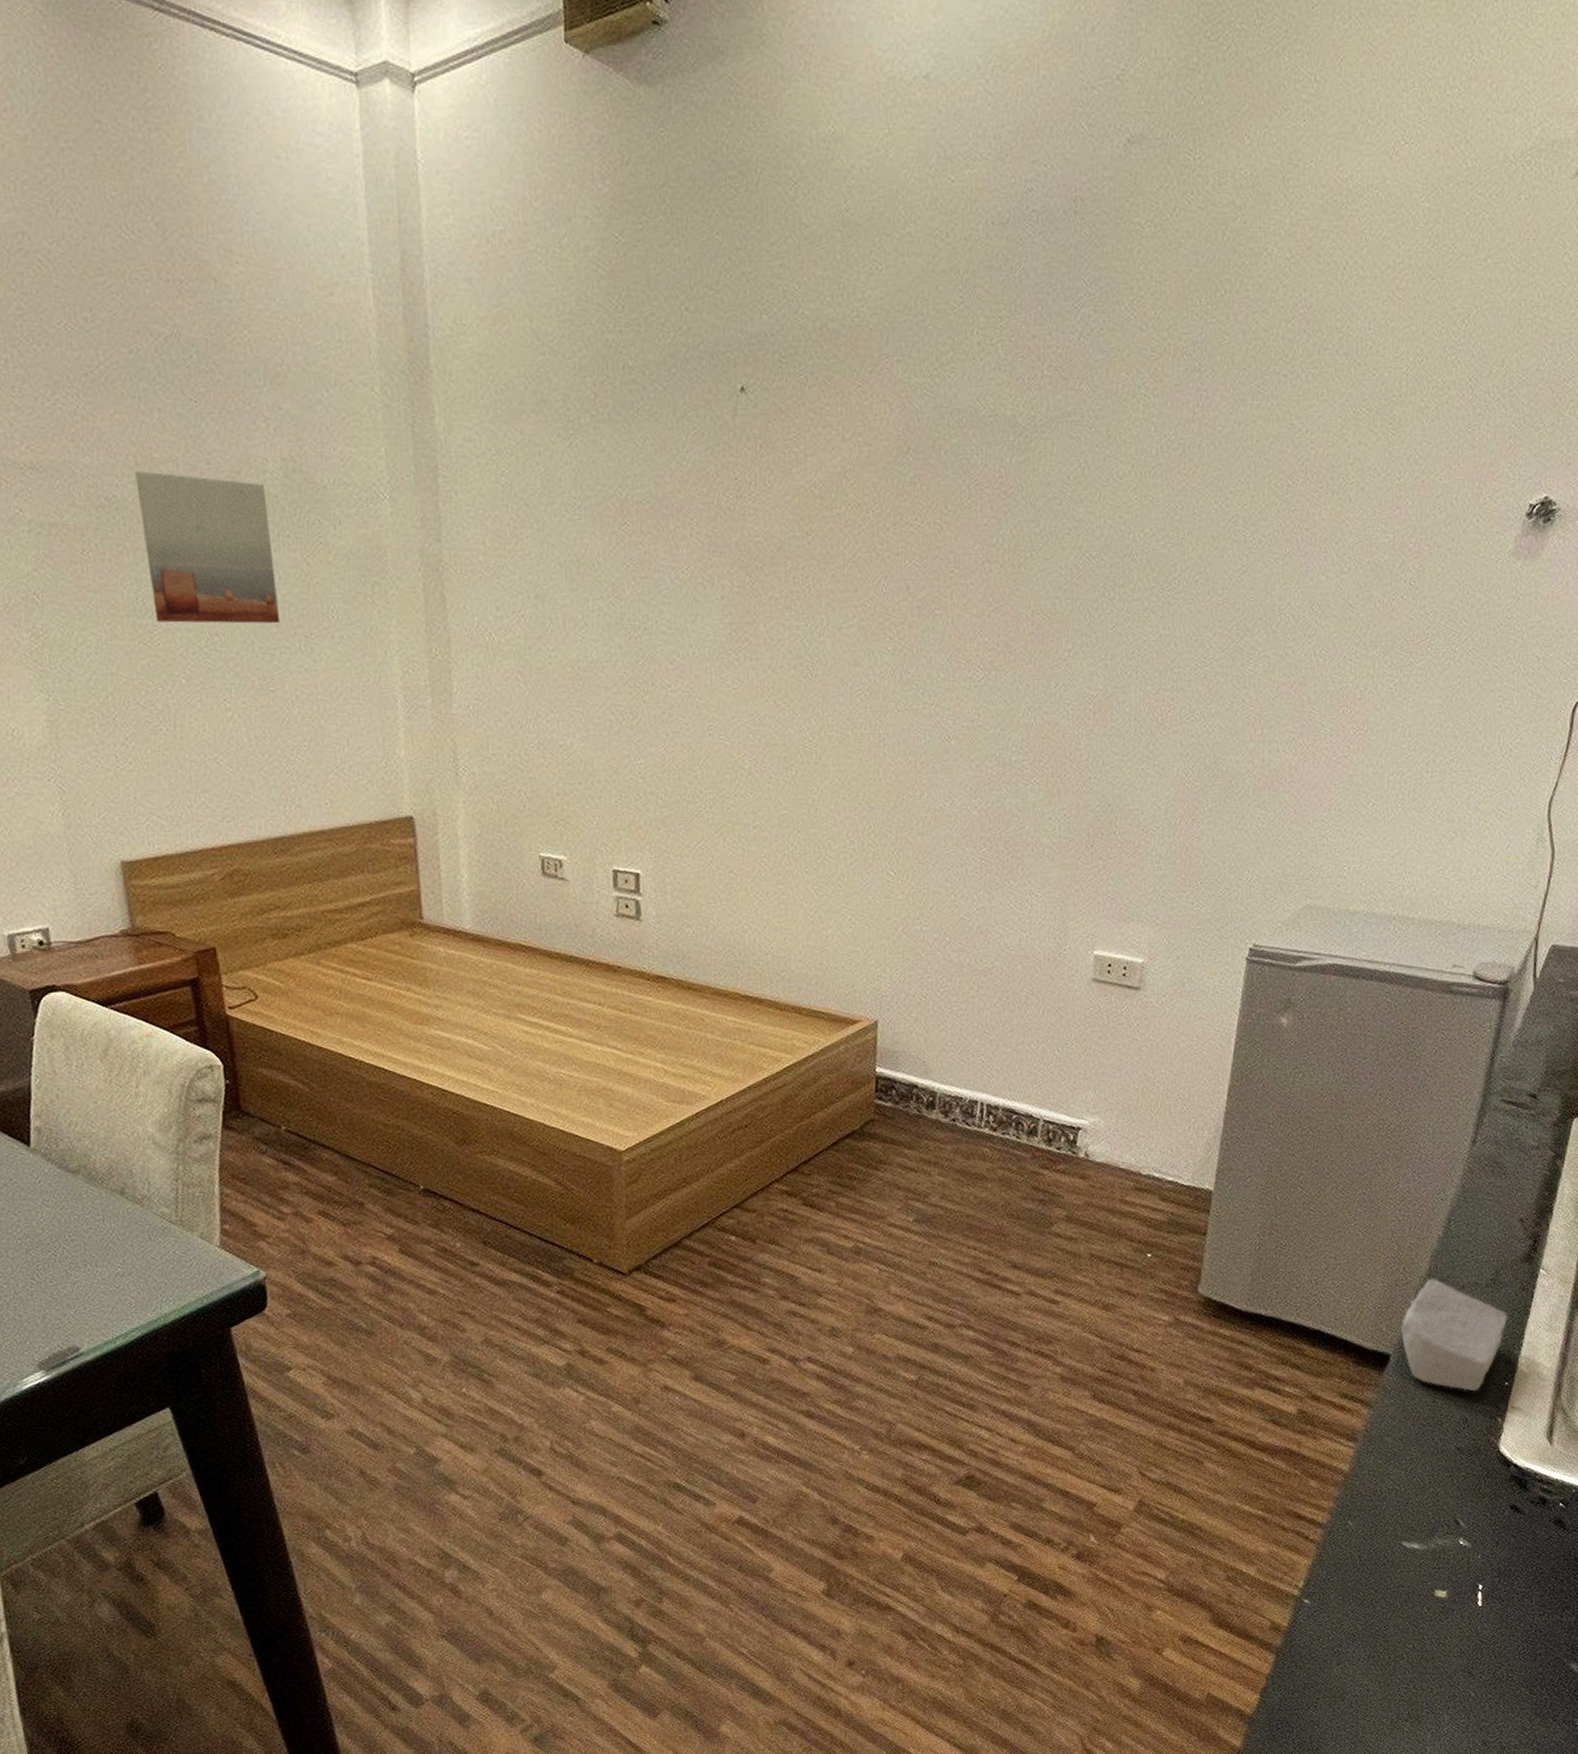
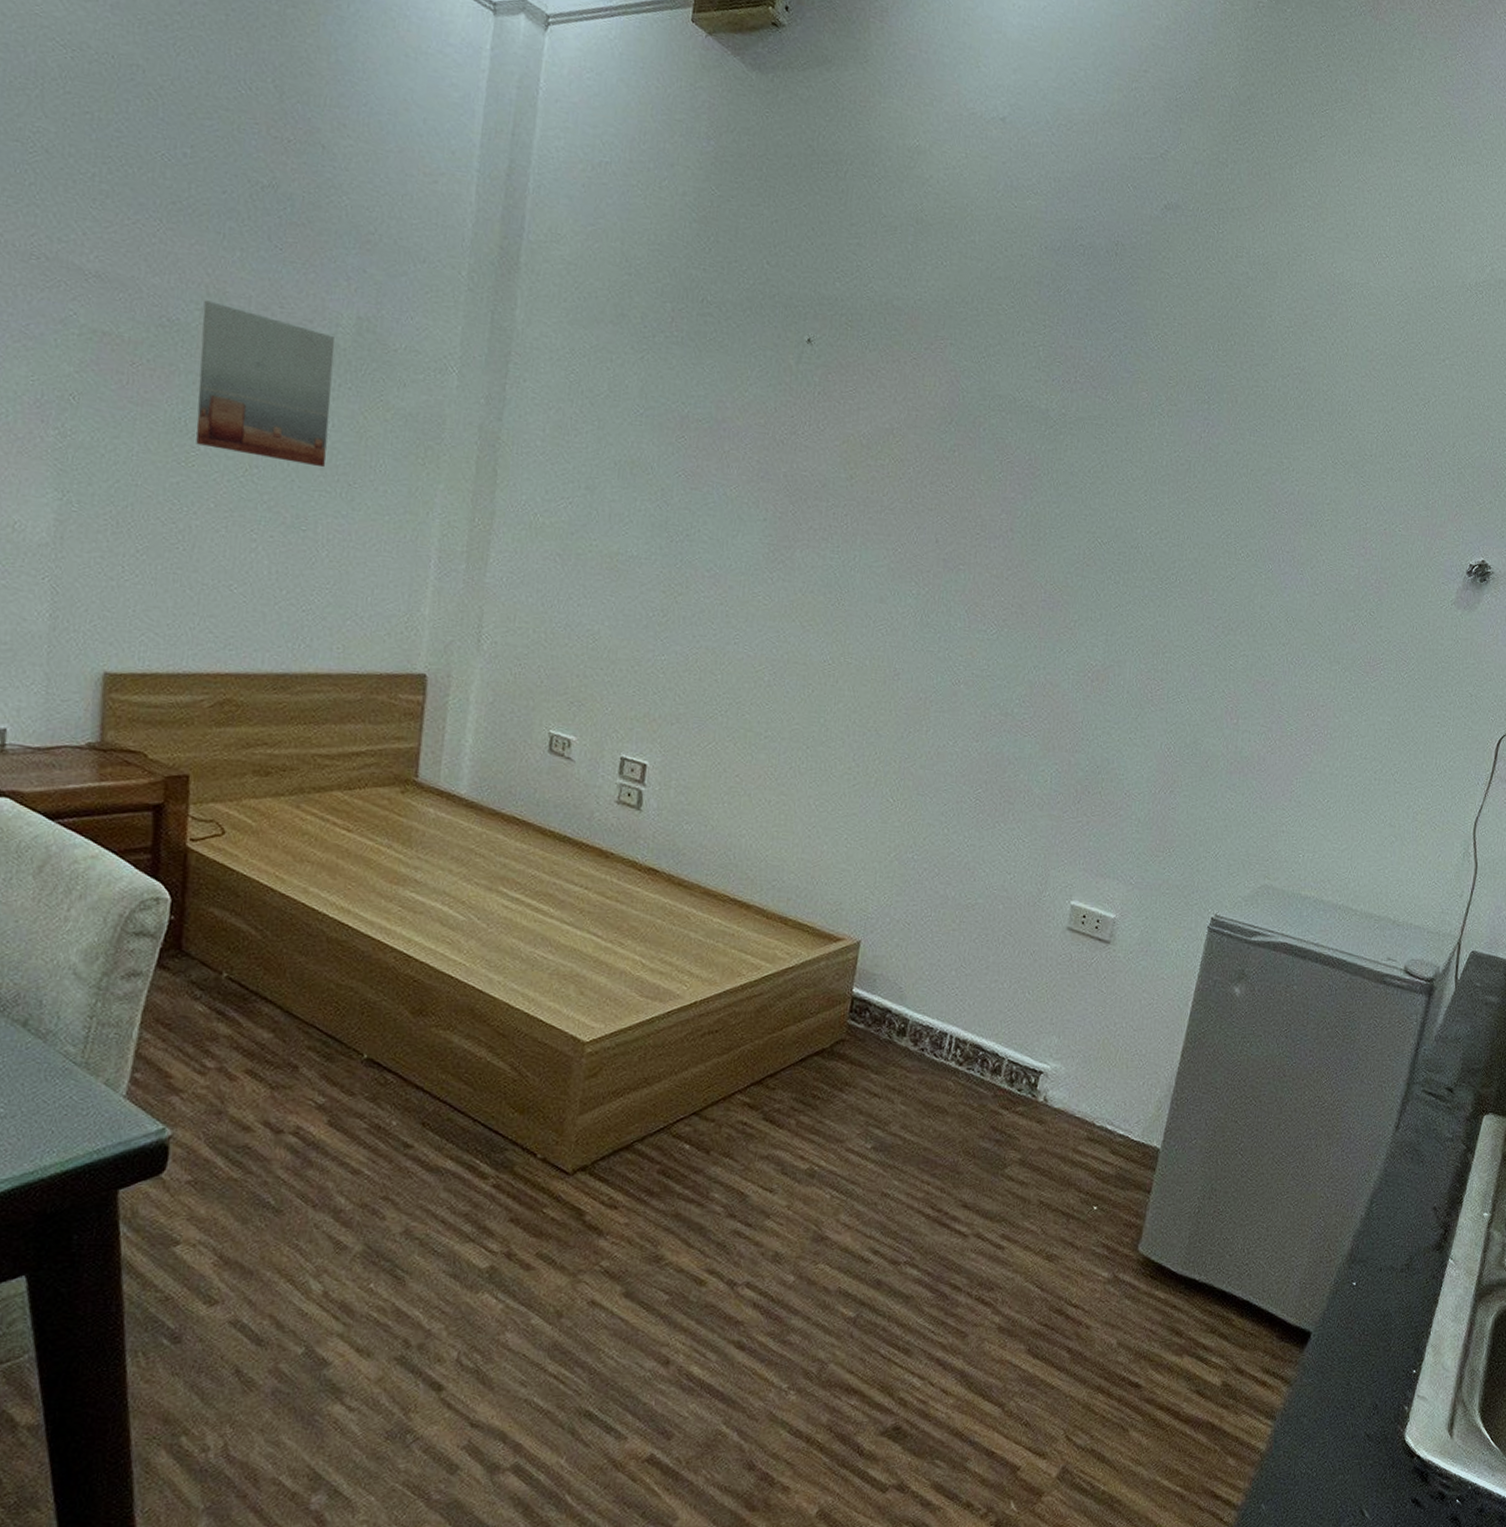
soap bar: present [1400,1278,1508,1392] -> none [1321,1258,1419,1377]

